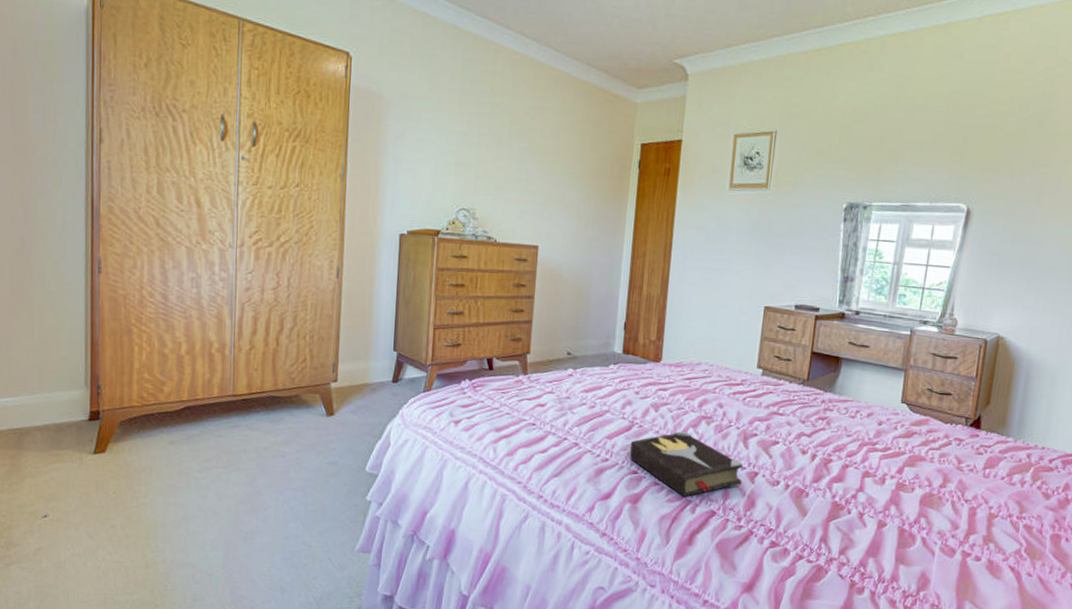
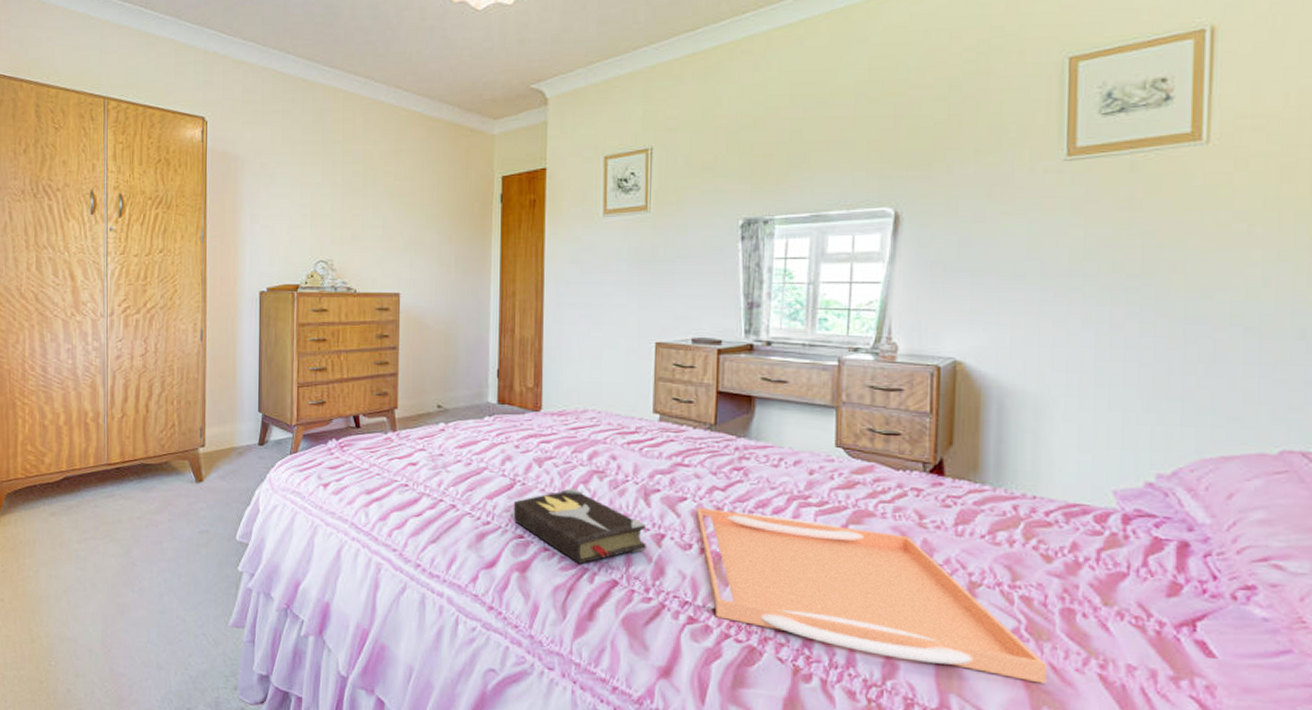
serving tray: none [785,450,1037,592] -> present [697,507,1048,684]

